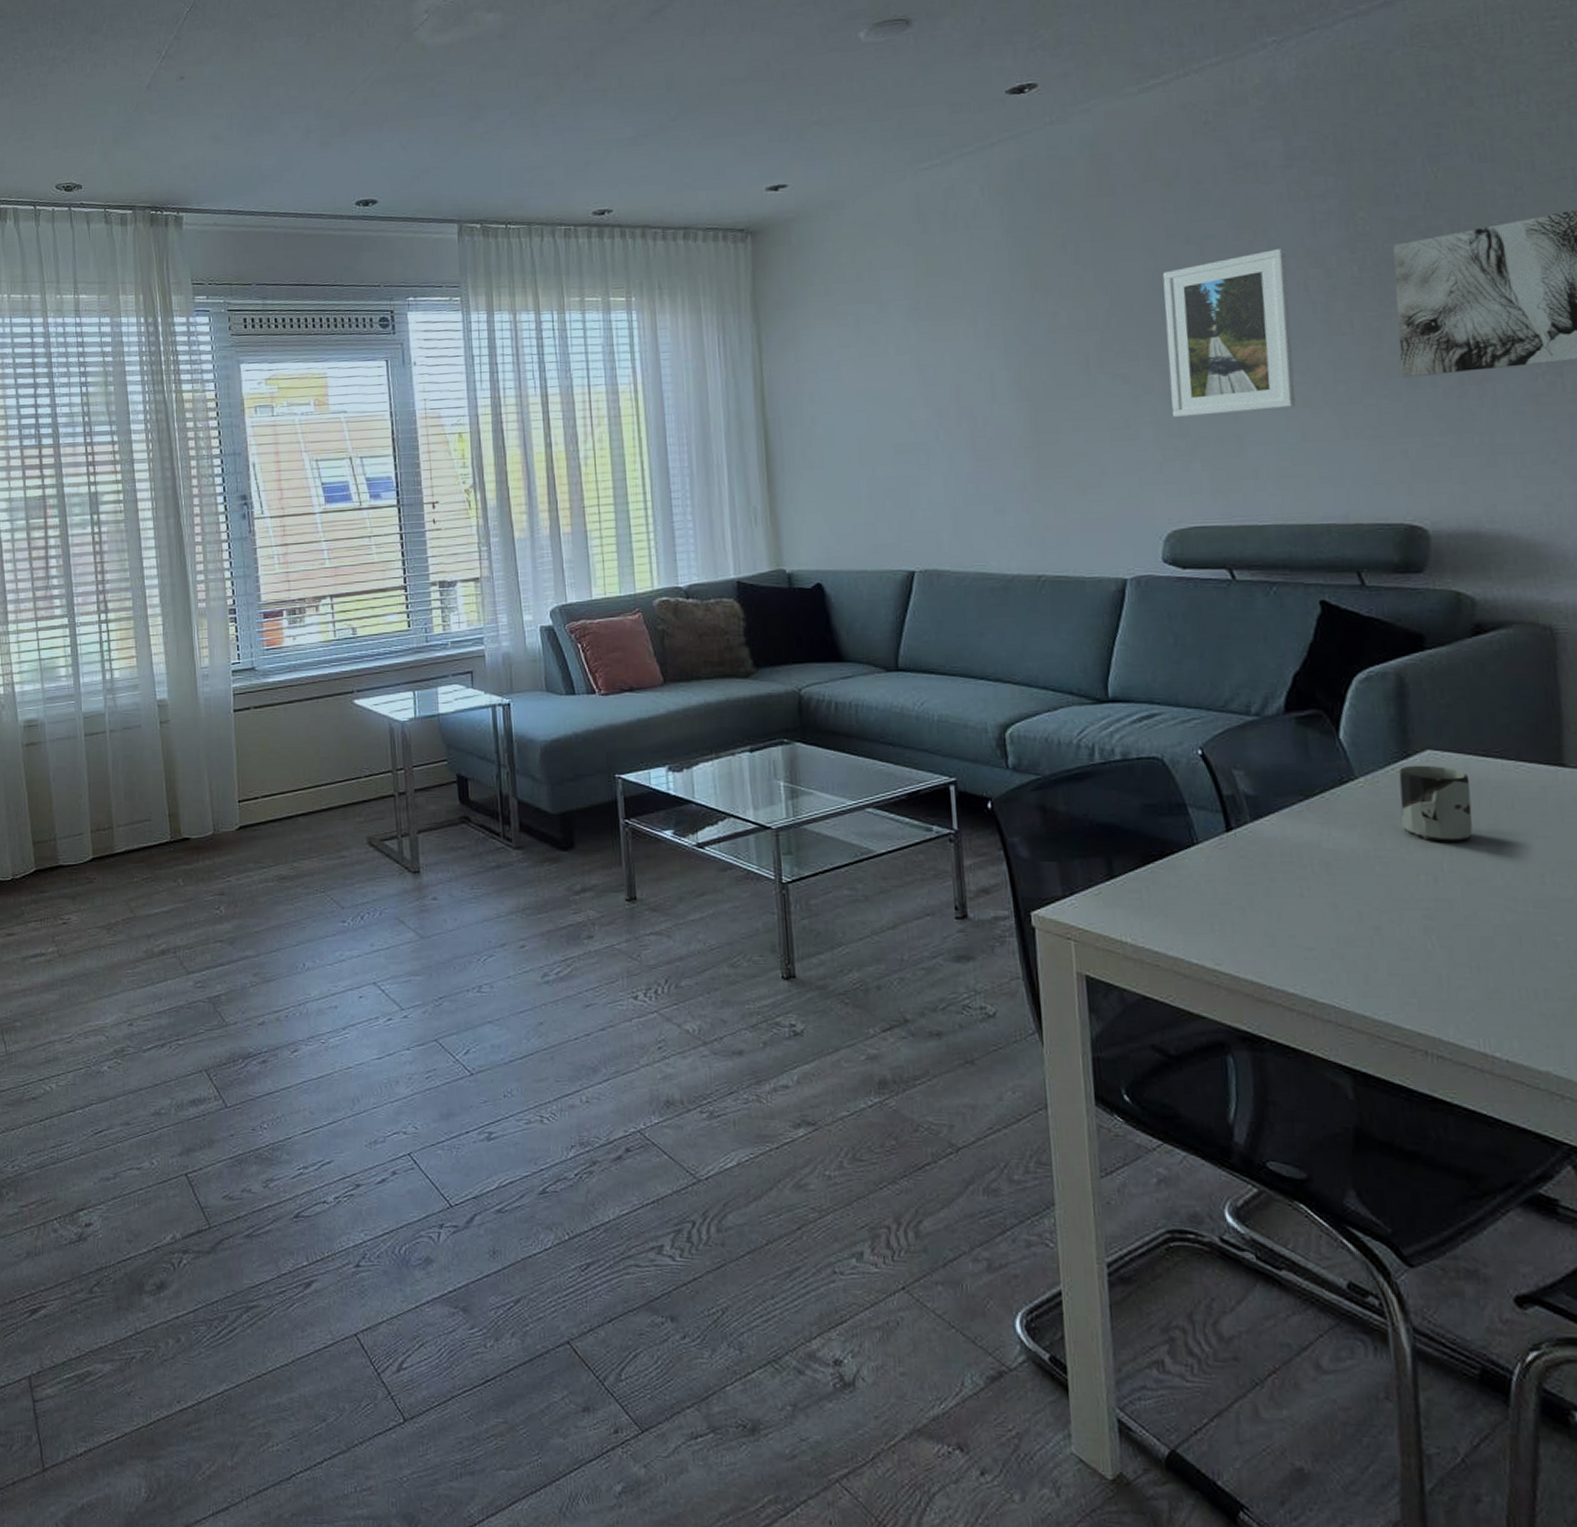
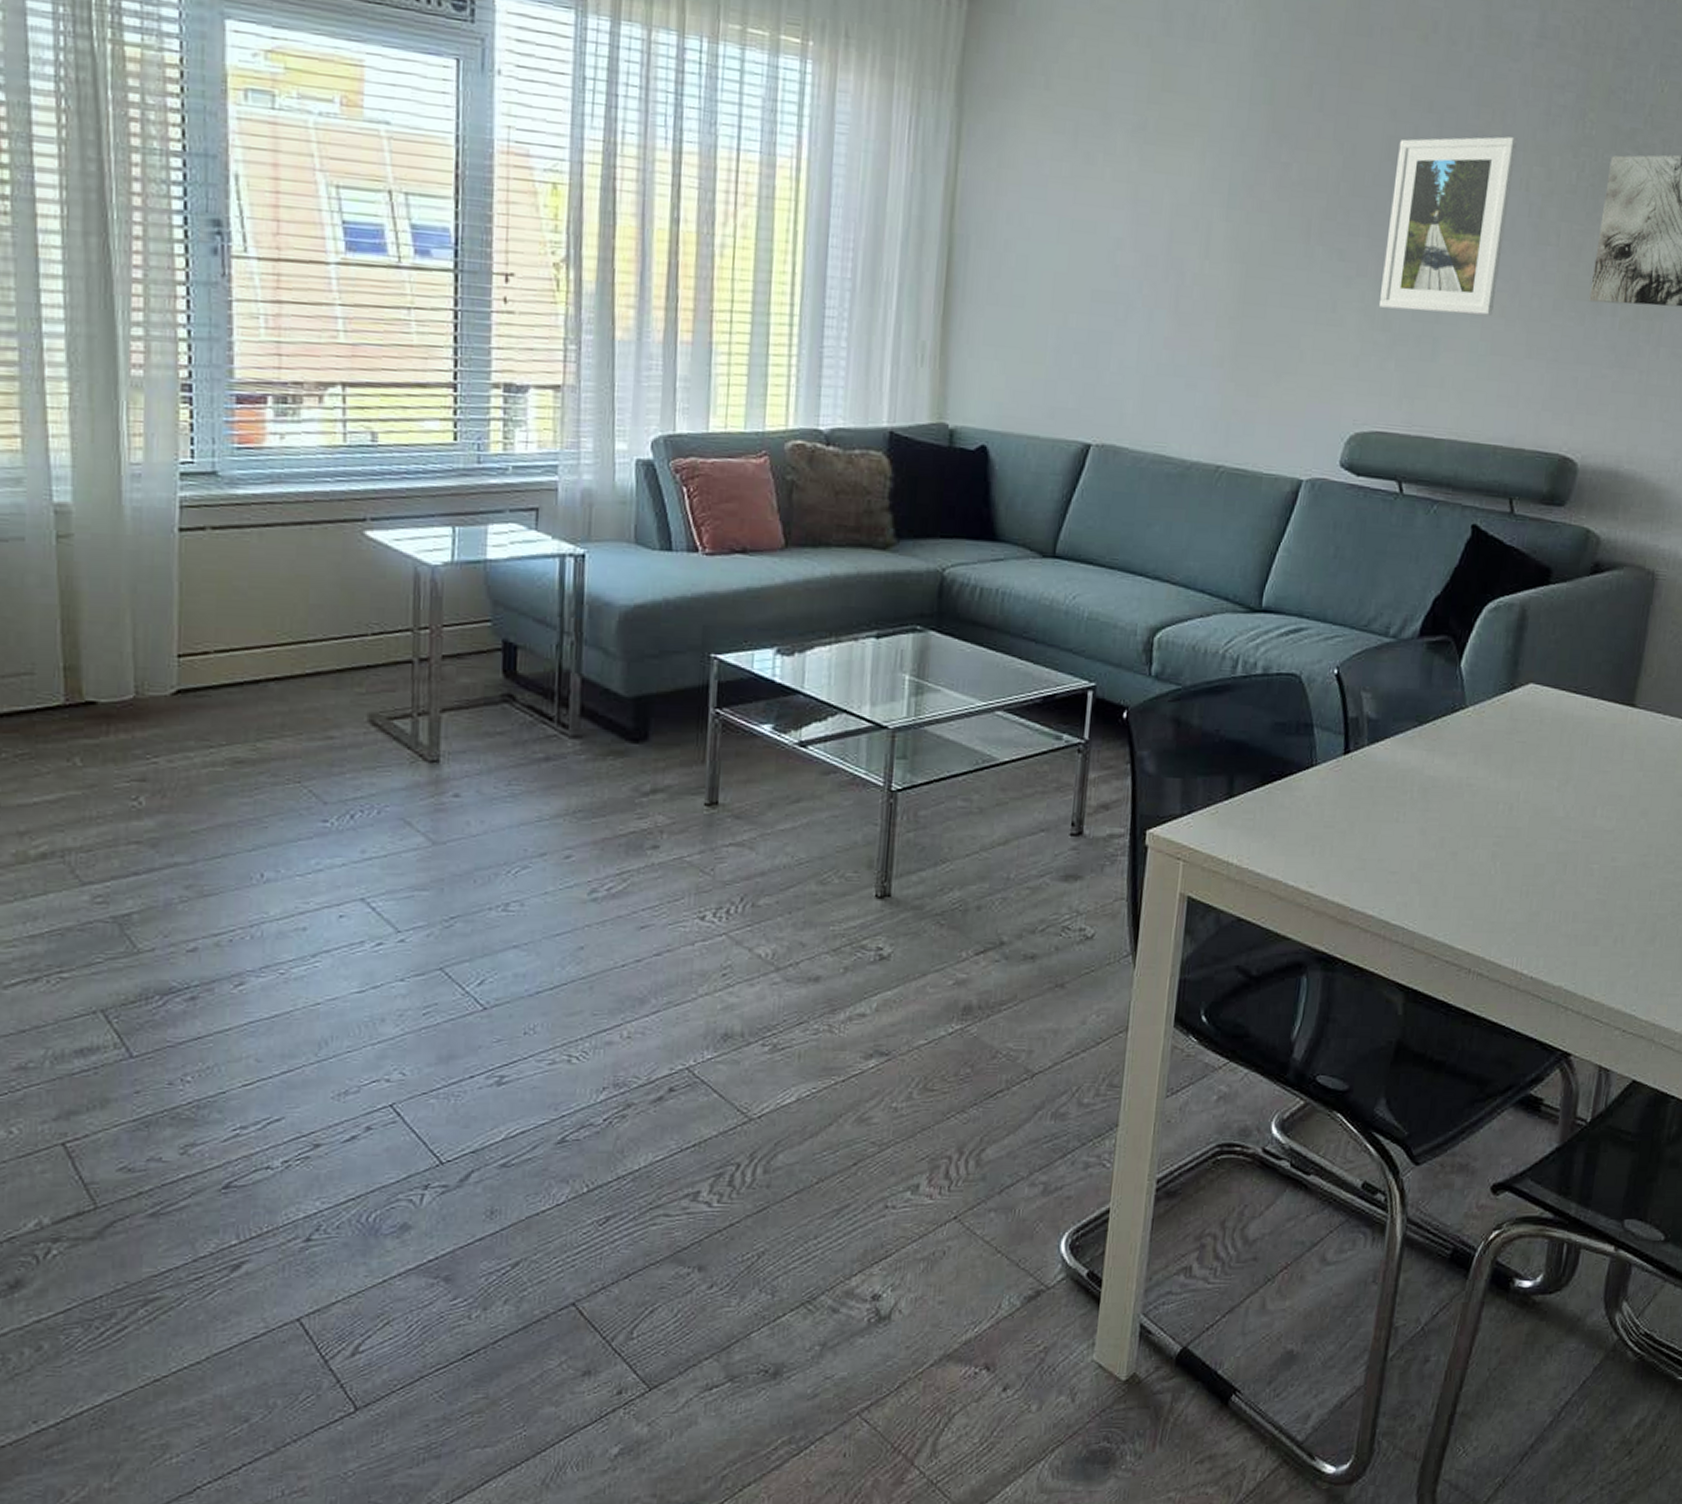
cup: present [1399,765,1473,842] -> none [1495,697,1559,774]

